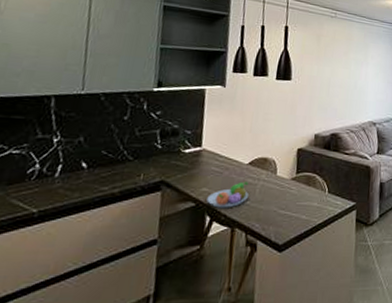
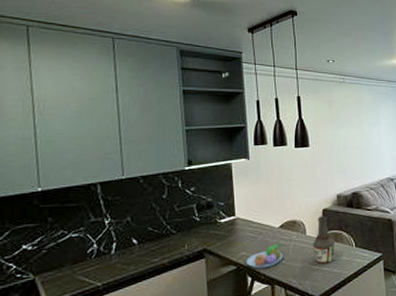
bottle: none [282,156,308,209] -> present [313,216,336,265]

